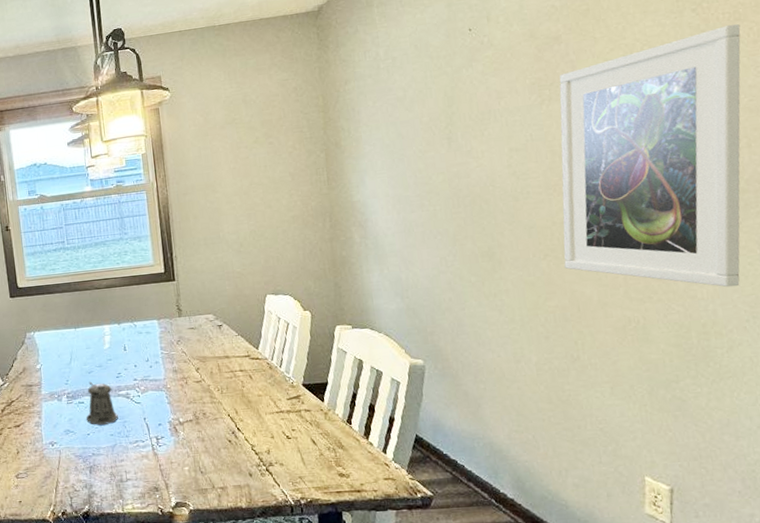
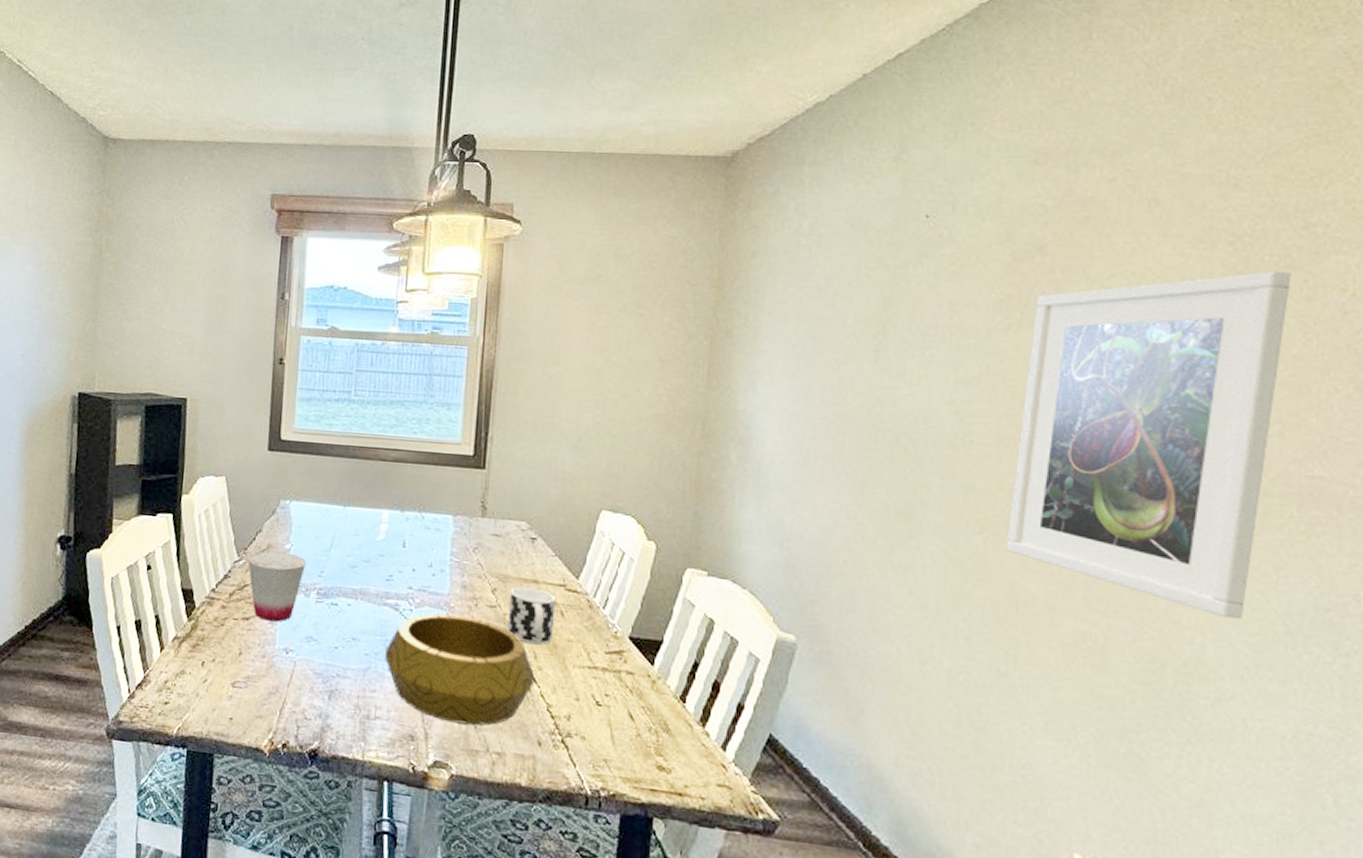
cup: none [10,371,55,425] -> present [248,551,306,622]
pepper shaker: present [86,381,118,425] -> none [337,578,379,640]
decorative bowl: none [125,392,240,473] -> present [385,612,536,726]
cup: none [210,362,247,404] -> present [507,587,556,645]

